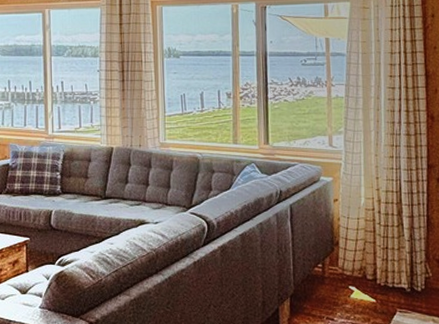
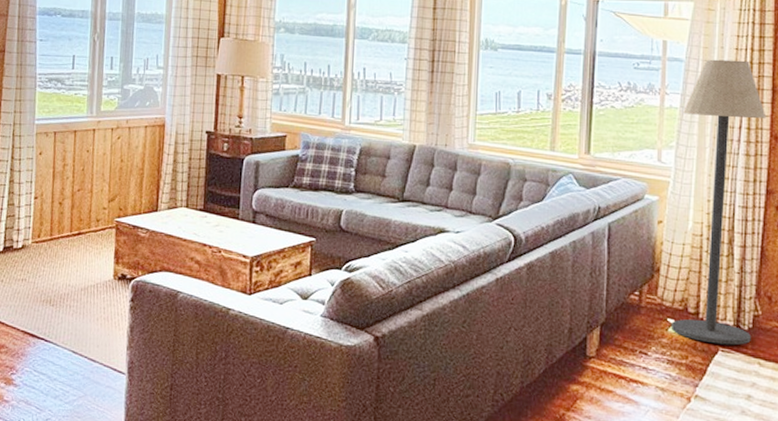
floor lamp: none [348,51,424,306] -> present [672,59,767,346]

